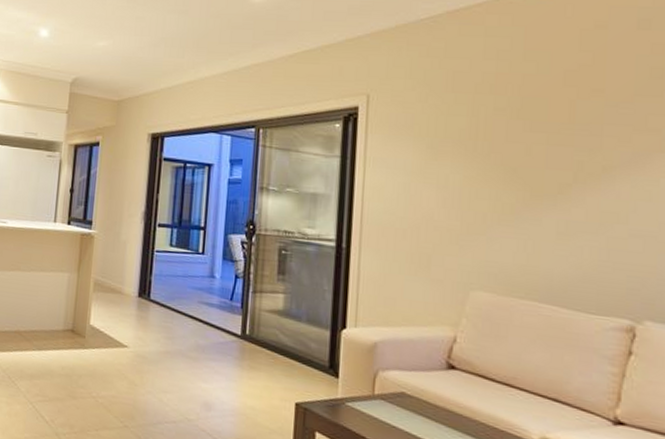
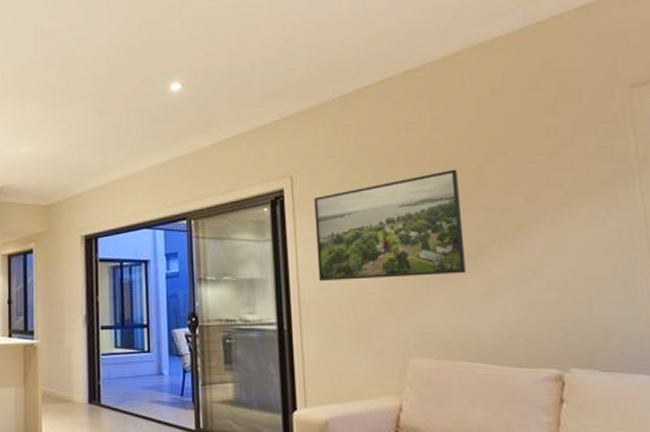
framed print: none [384,102,546,211] -> present [314,169,466,282]

